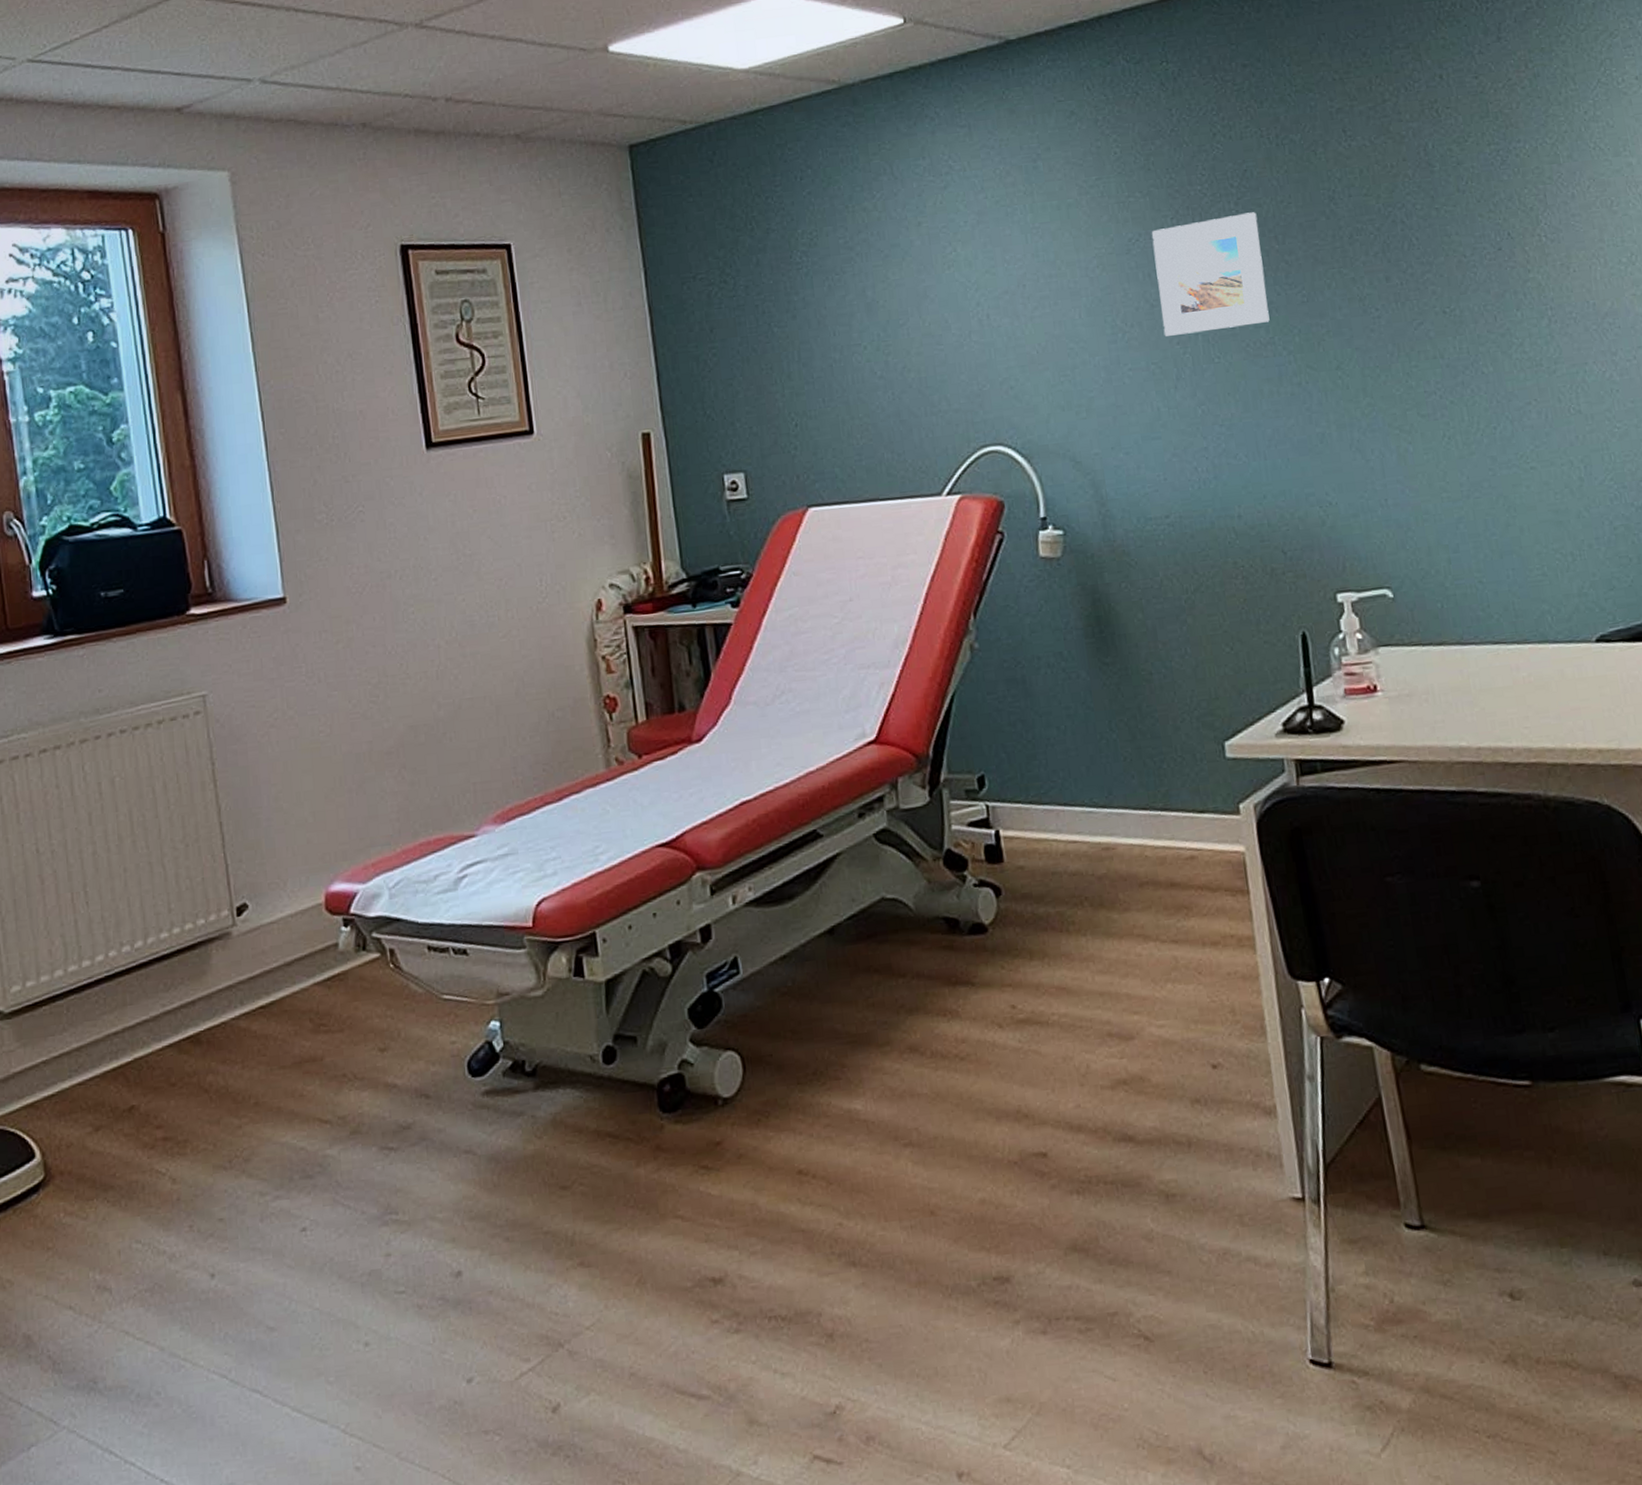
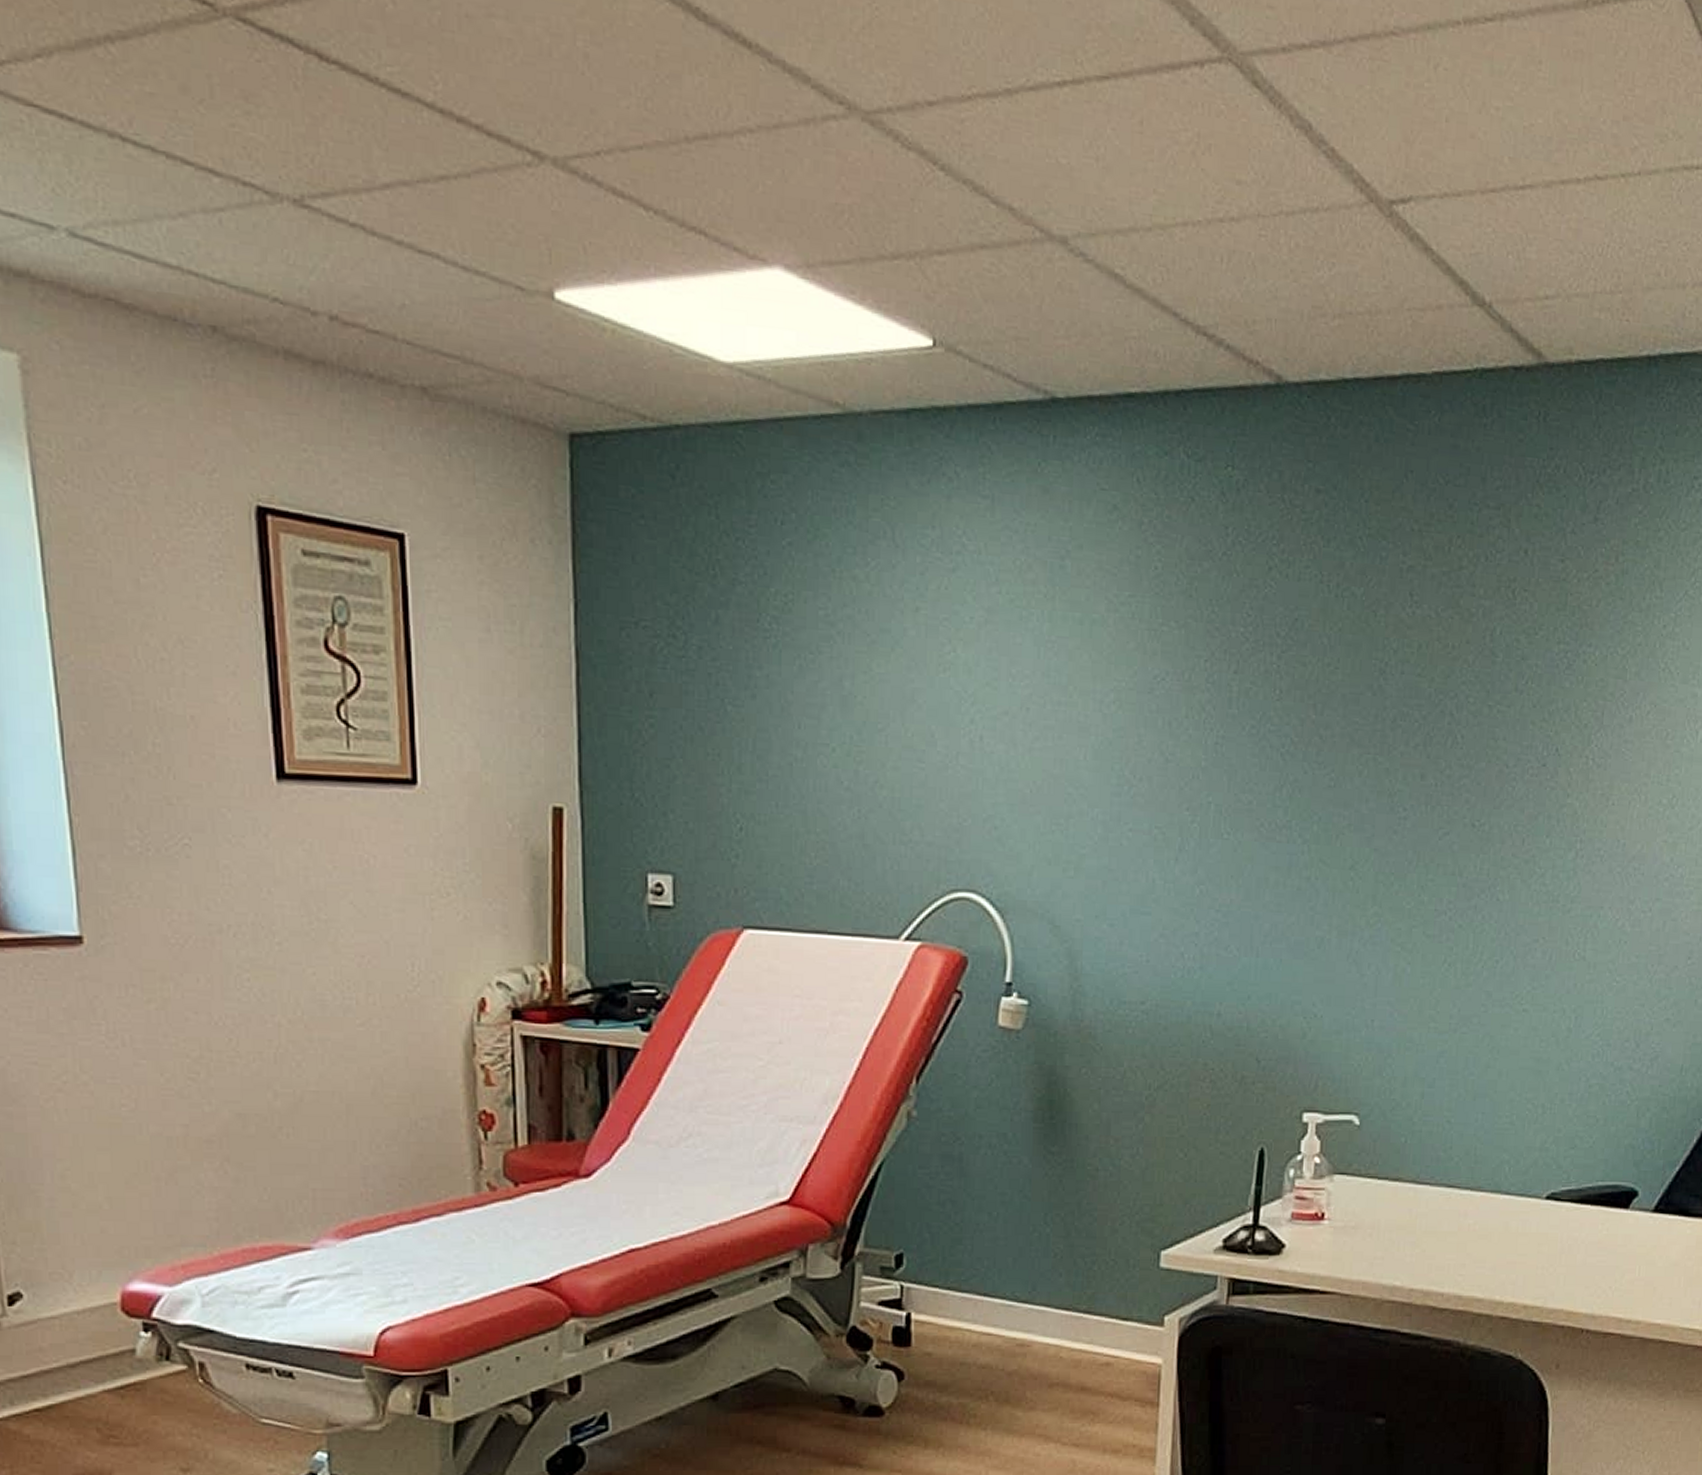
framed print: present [1151,212,1270,336] -> none [1174,670,1299,803]

